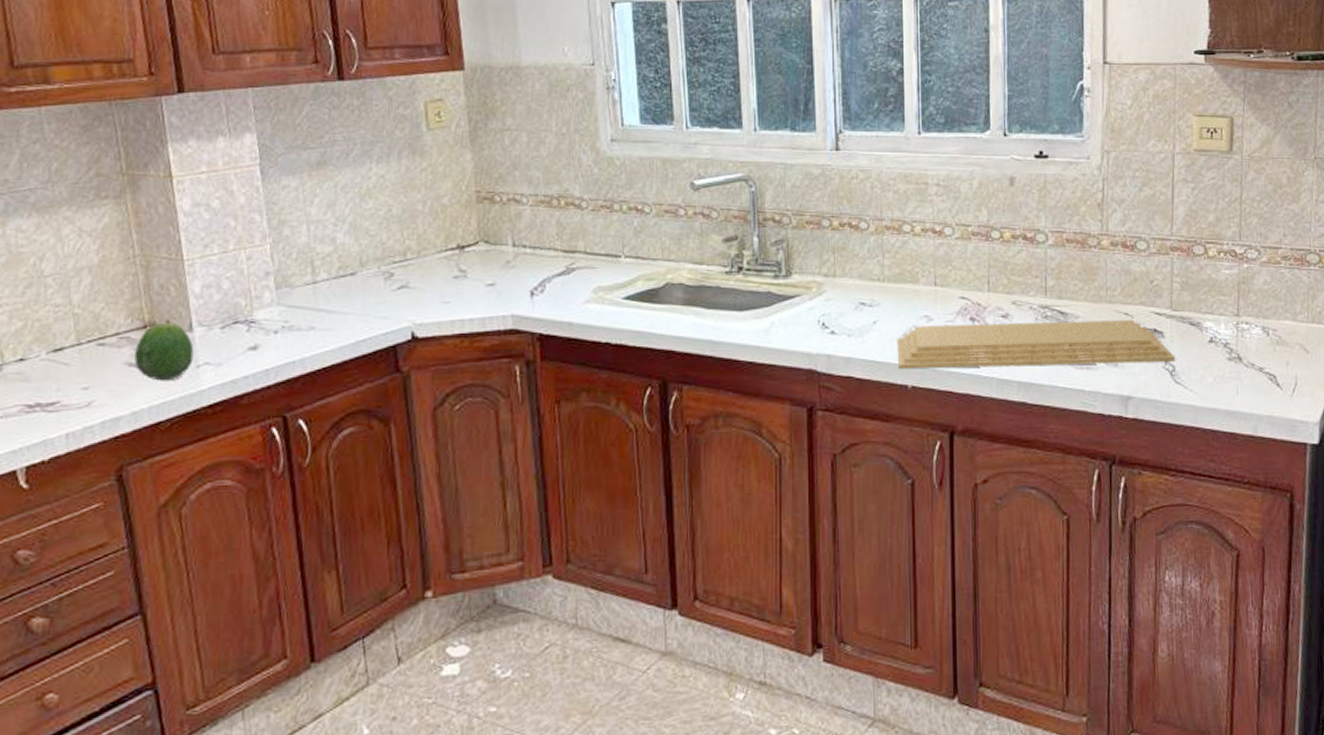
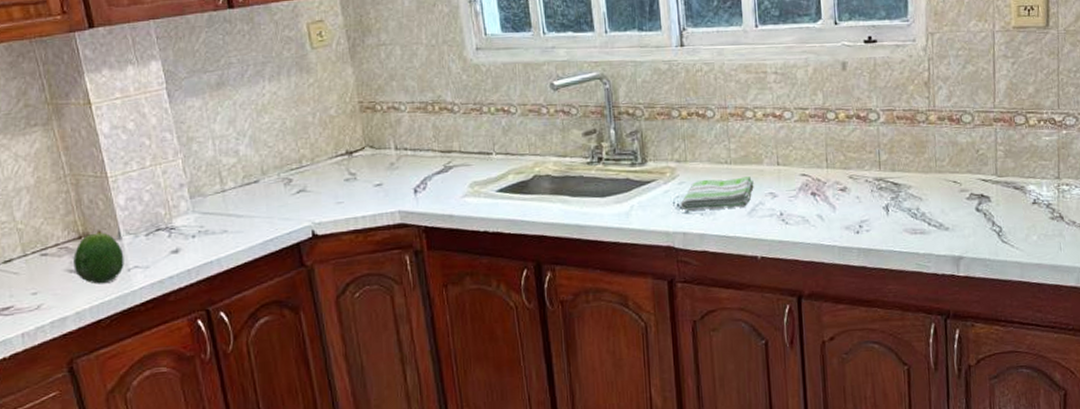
dish towel: none [825,296,908,331] -> present [680,176,754,211]
cutting board: present [897,319,1176,370] -> none [745,186,1002,243]

